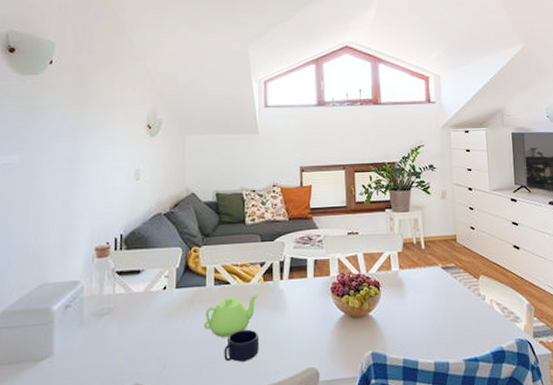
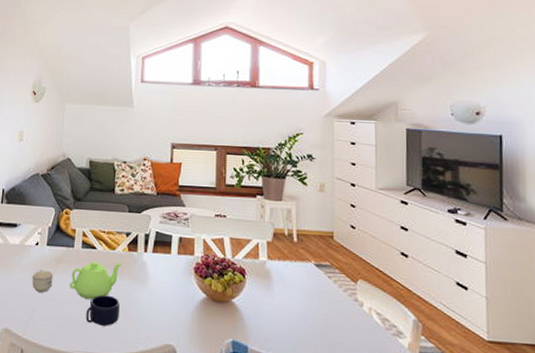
cup: none [162,314,185,339] -> present [32,270,53,293]

